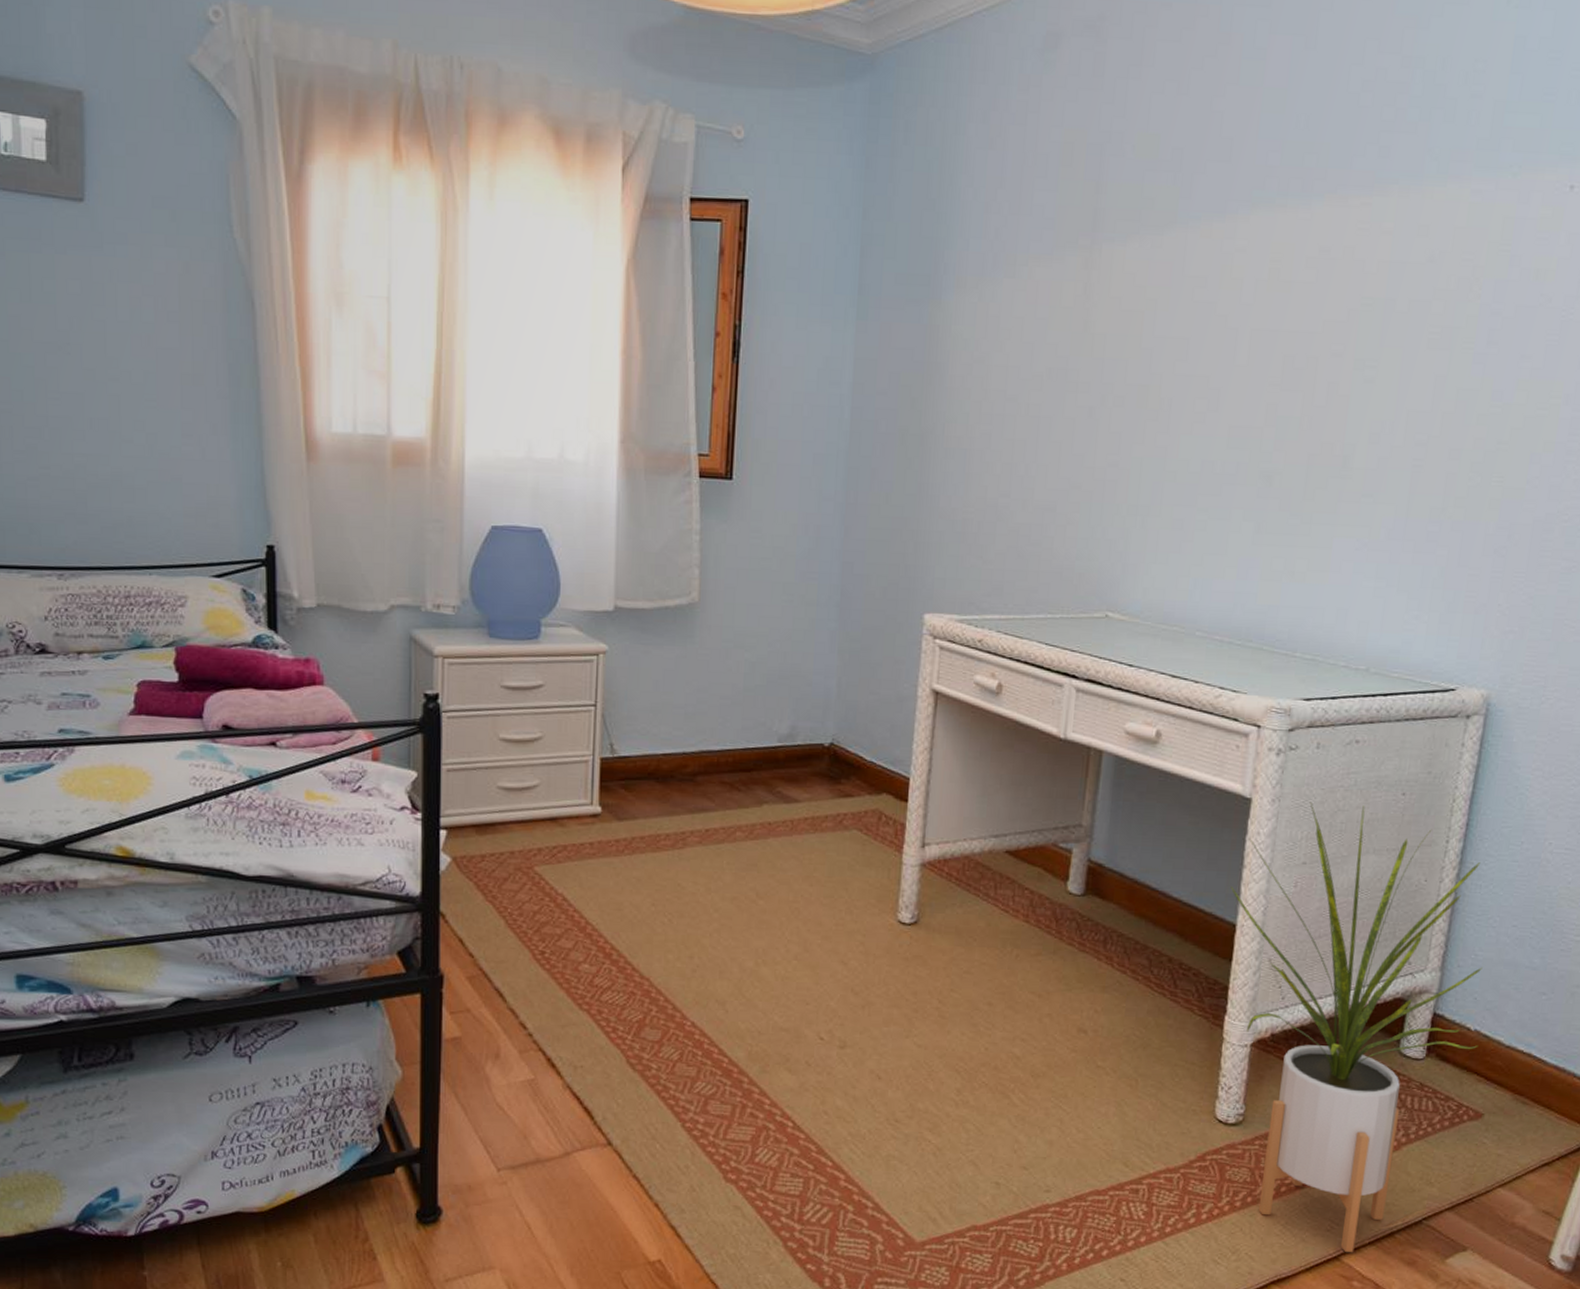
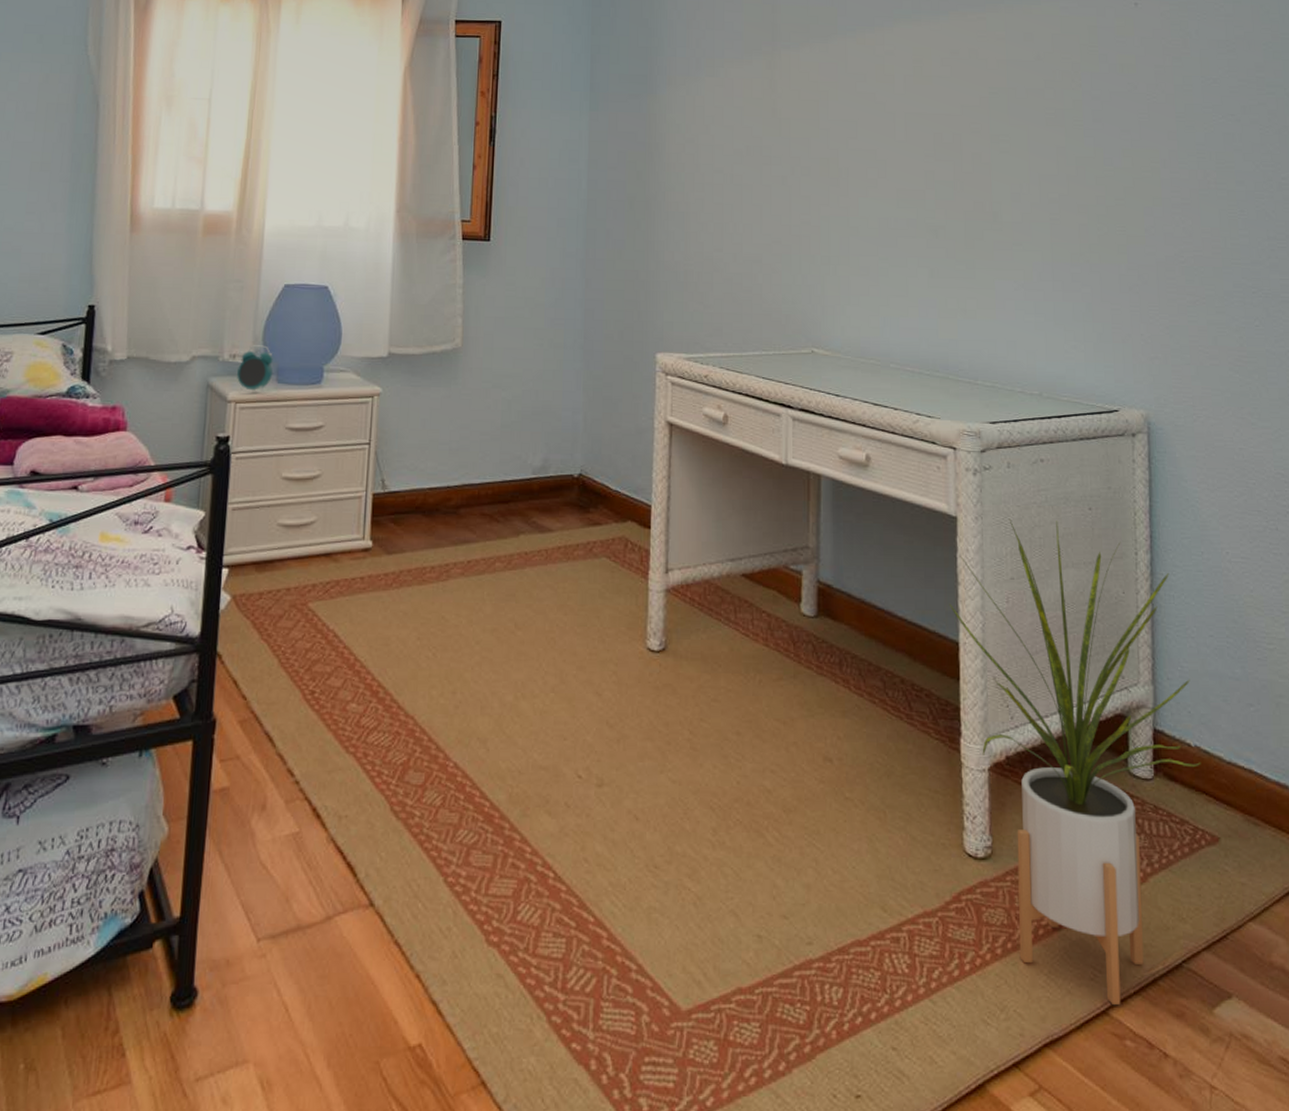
alarm clock: none [443,594,483,650] -> present [237,345,273,395]

